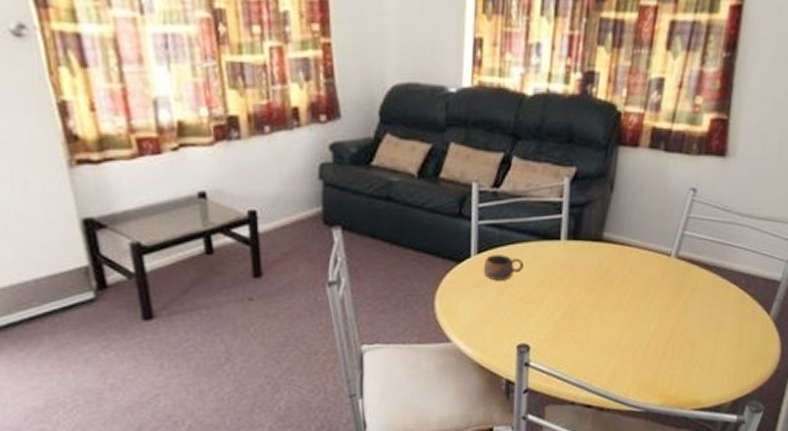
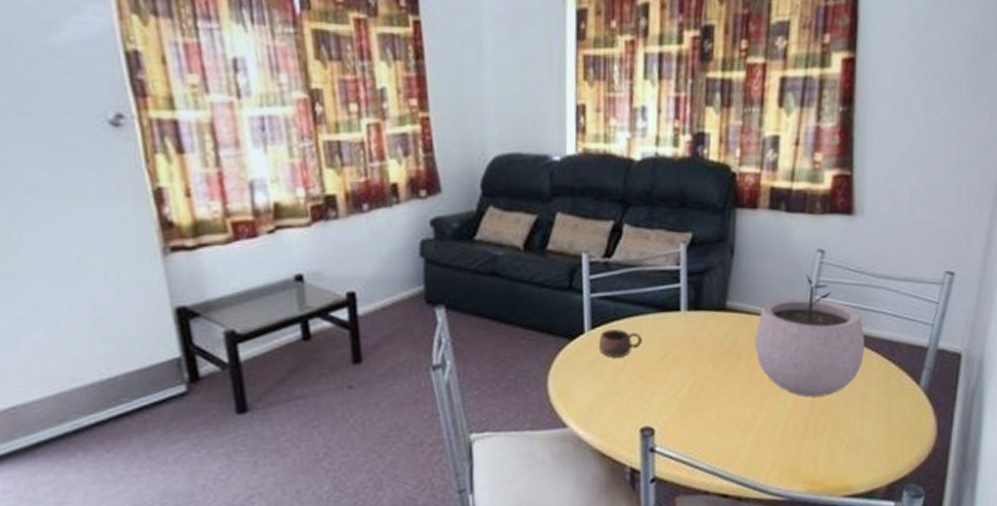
plant pot: none [626,210,725,322] -> present [754,274,864,397]

